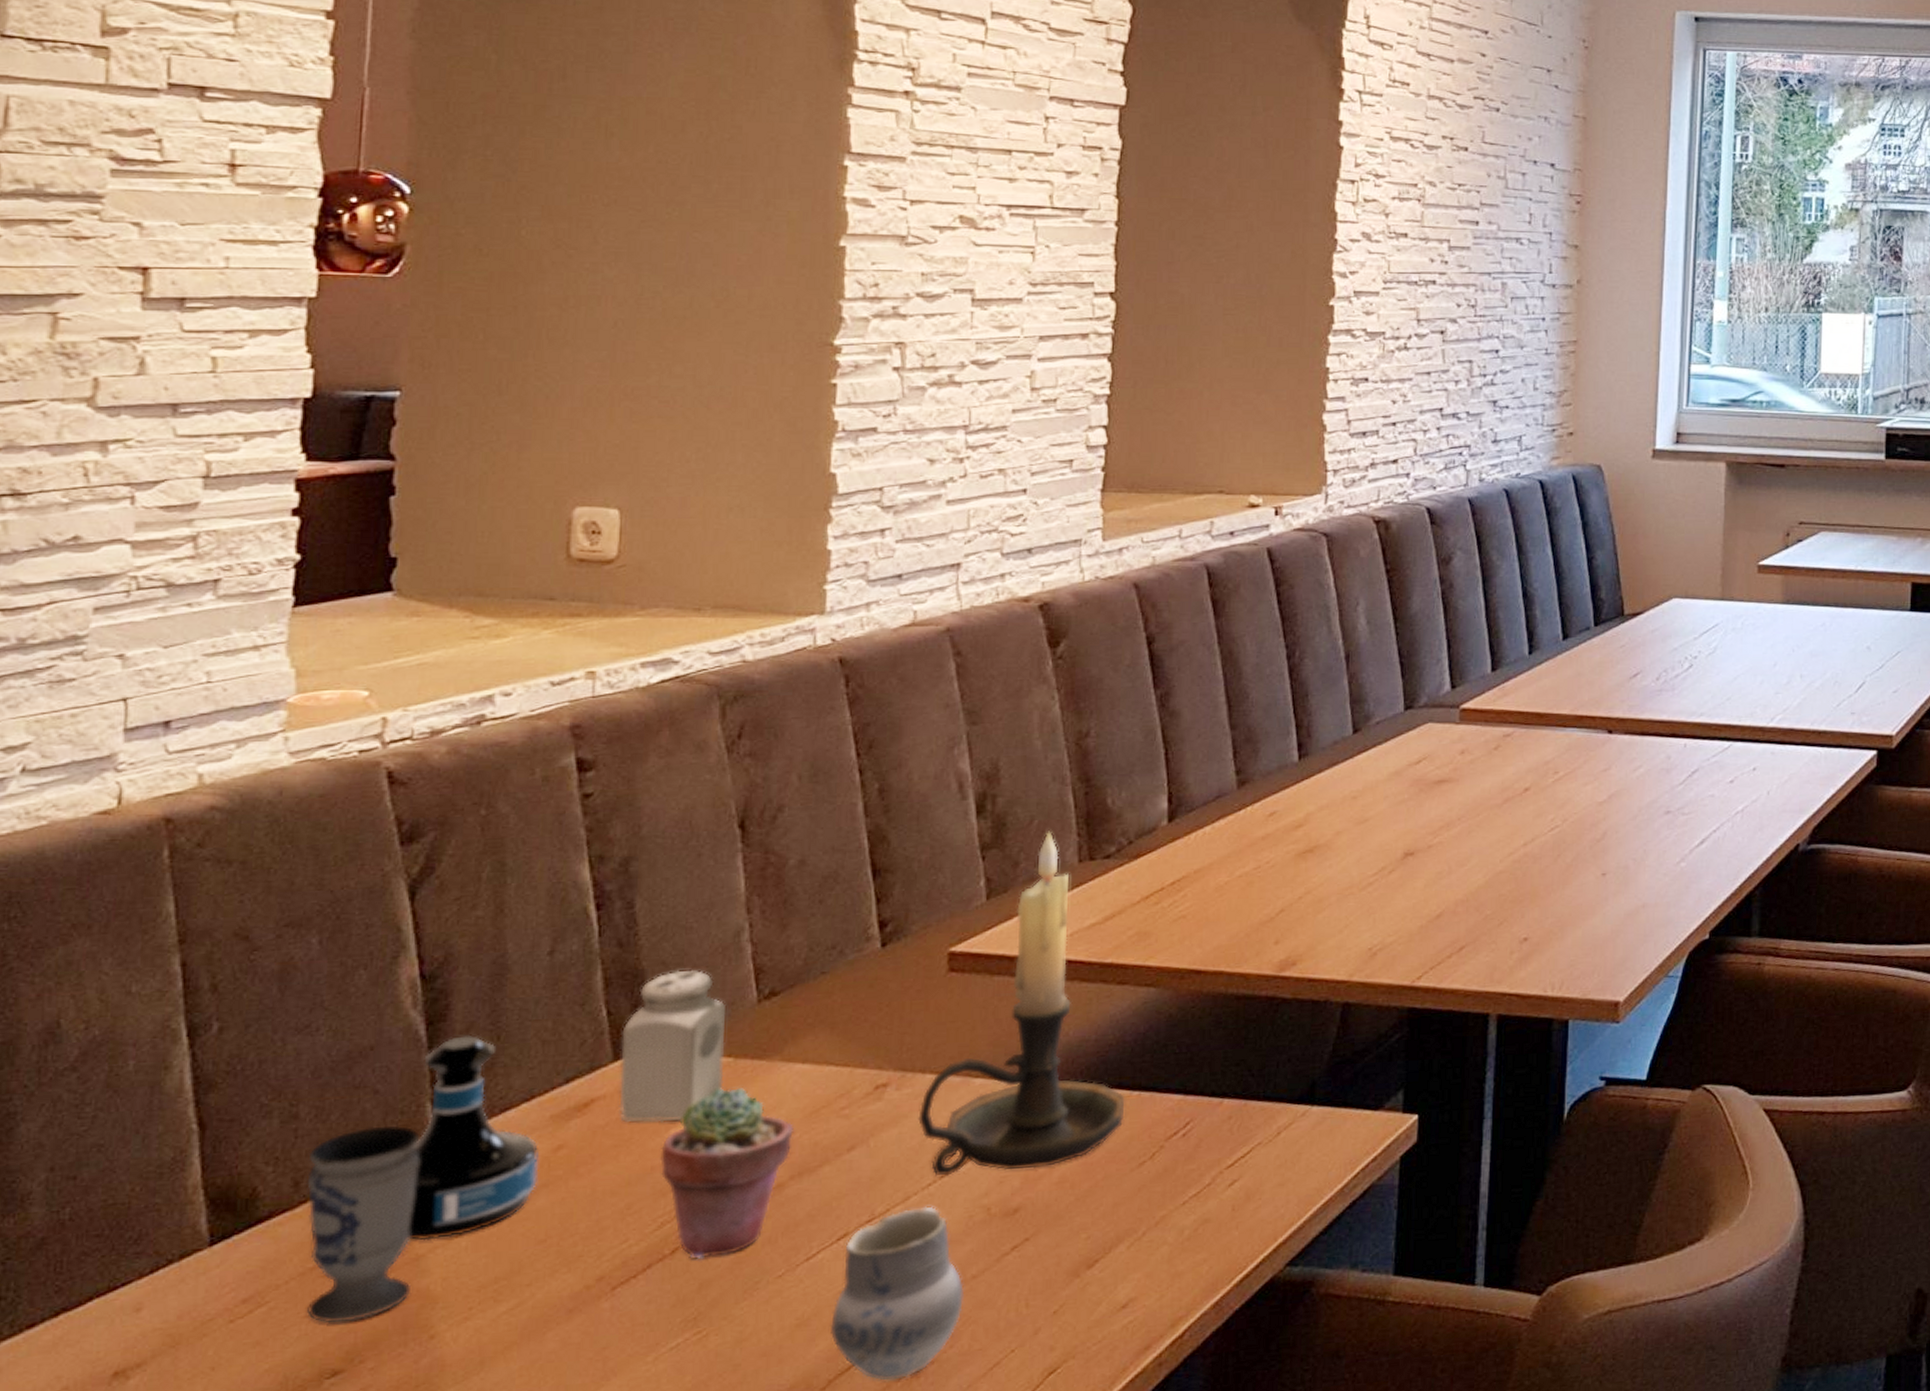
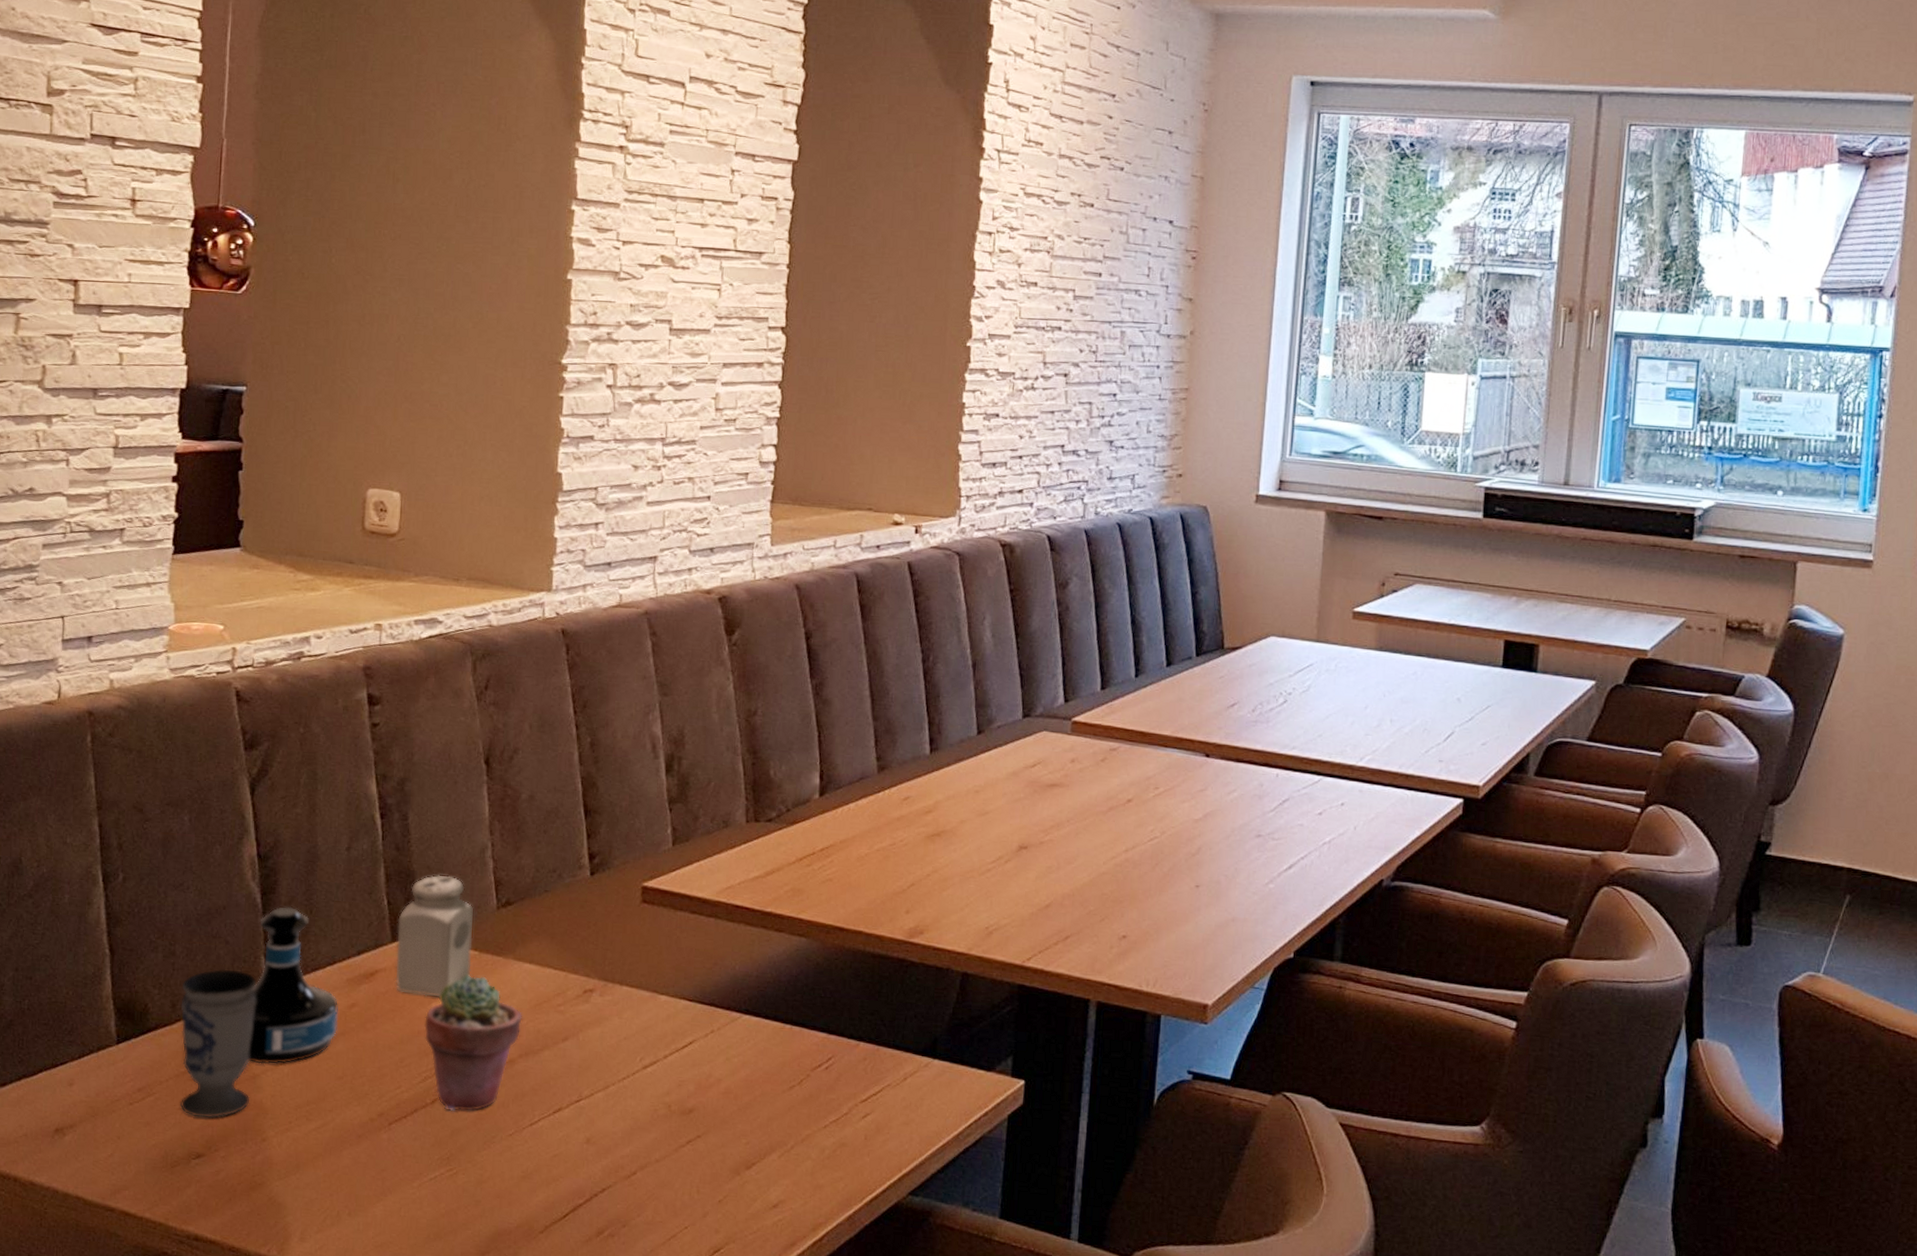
cup: present [829,1206,964,1381] -> none [547,1096,649,1236]
candle holder: present [918,831,1125,1177] -> none [616,793,780,1078]

